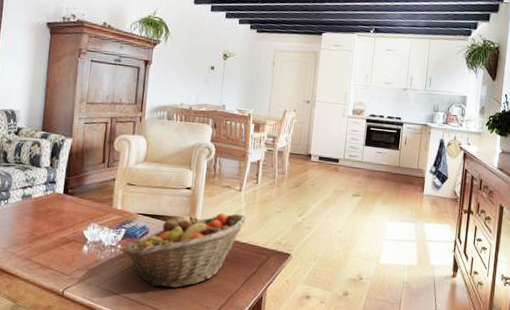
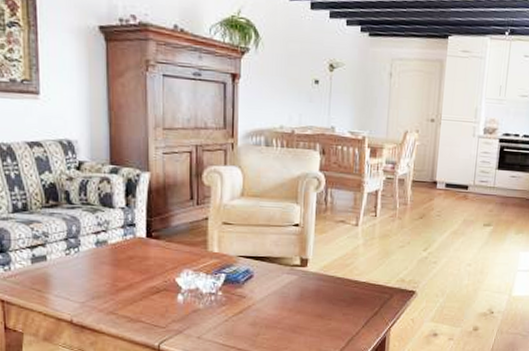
fruit basket: present [124,212,246,288] -> none [226,250,365,335]

